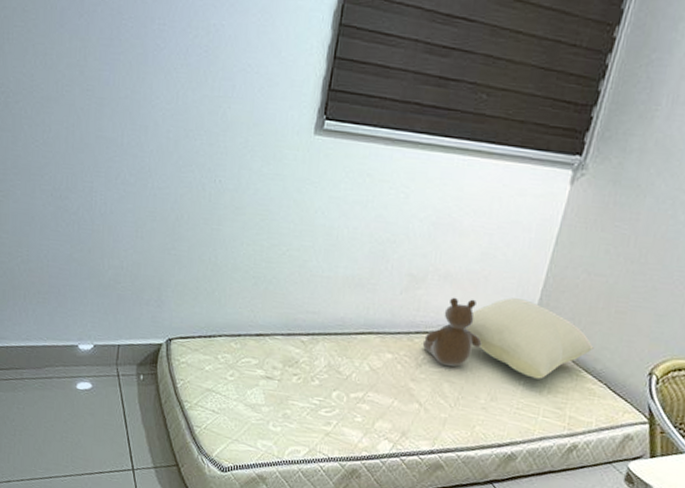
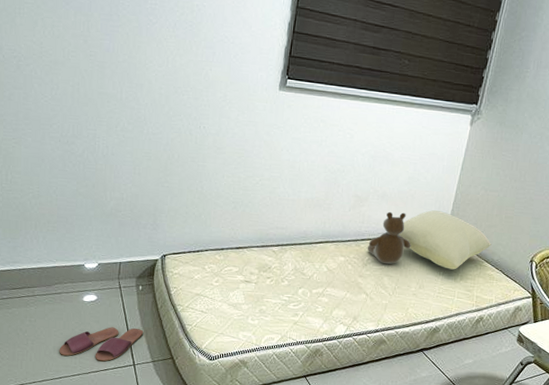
slippers: none [49,422,145,463] -> present [59,327,144,362]

